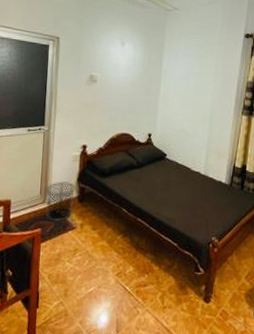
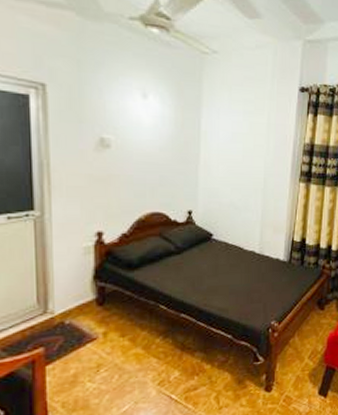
waste bin: present [45,181,76,222] -> none [45,282,92,335]

